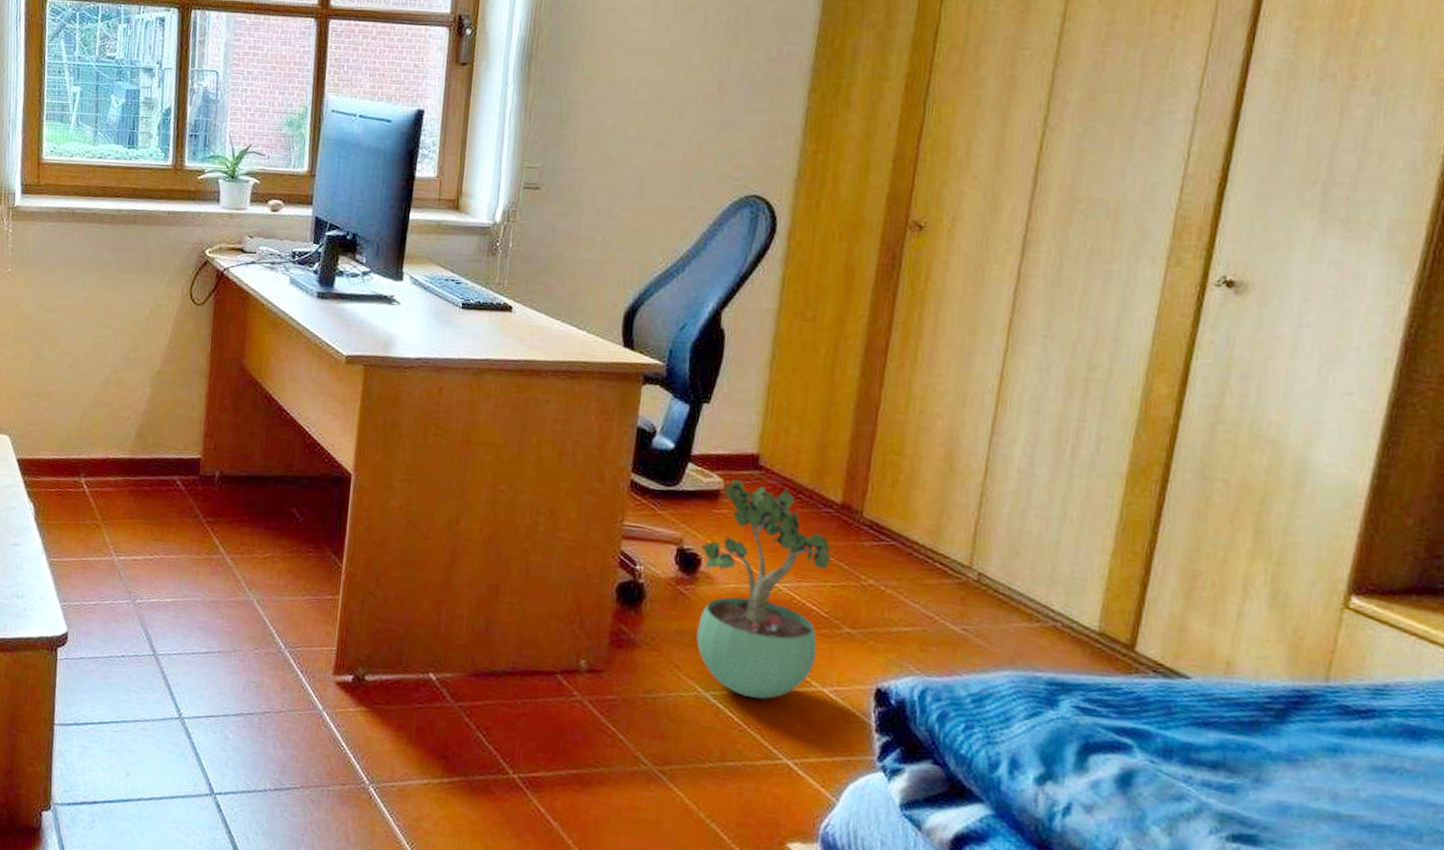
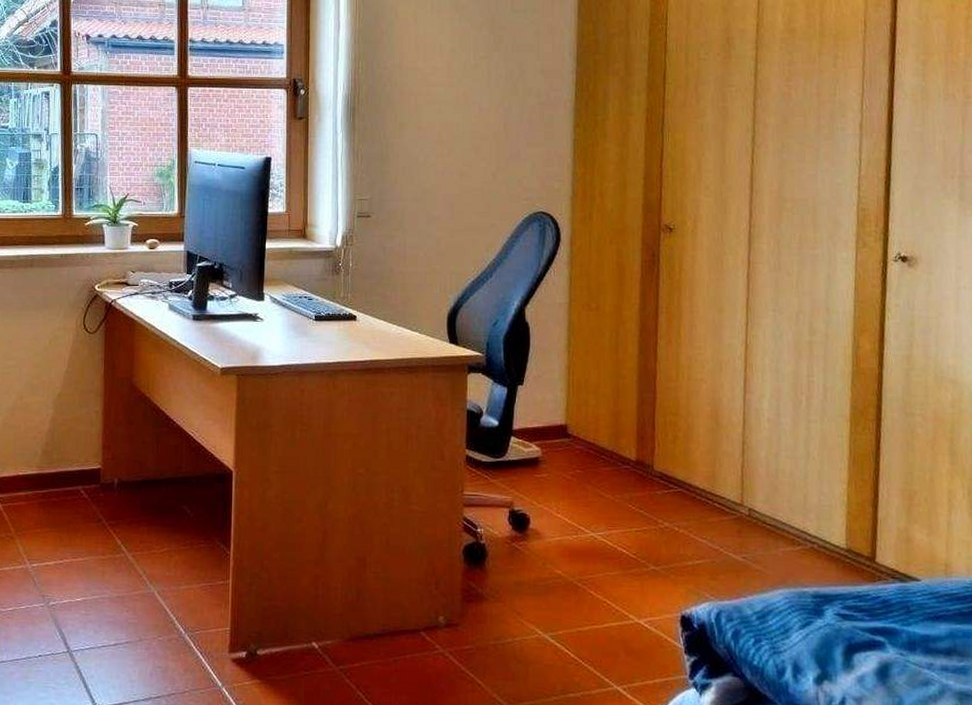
potted plant: present [696,479,834,699] -> none [528,448,634,635]

